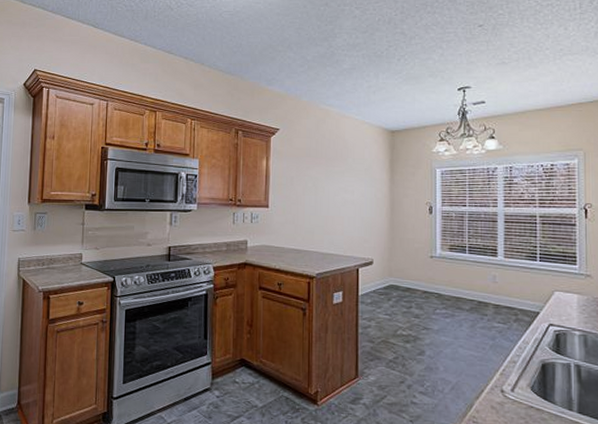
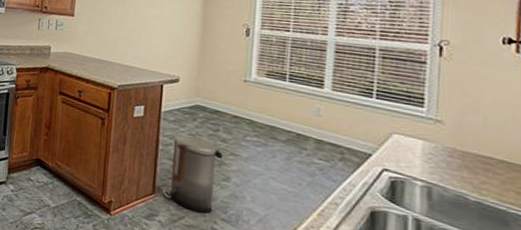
pedal bin: none [365,315,417,390] -> present [162,134,223,214]

